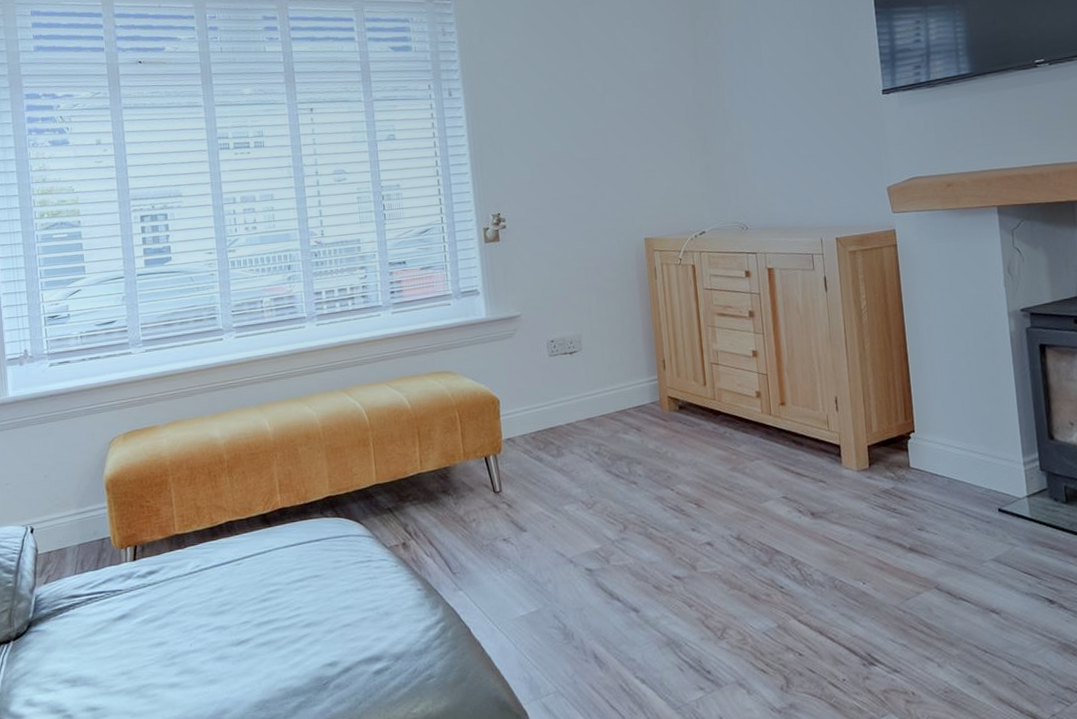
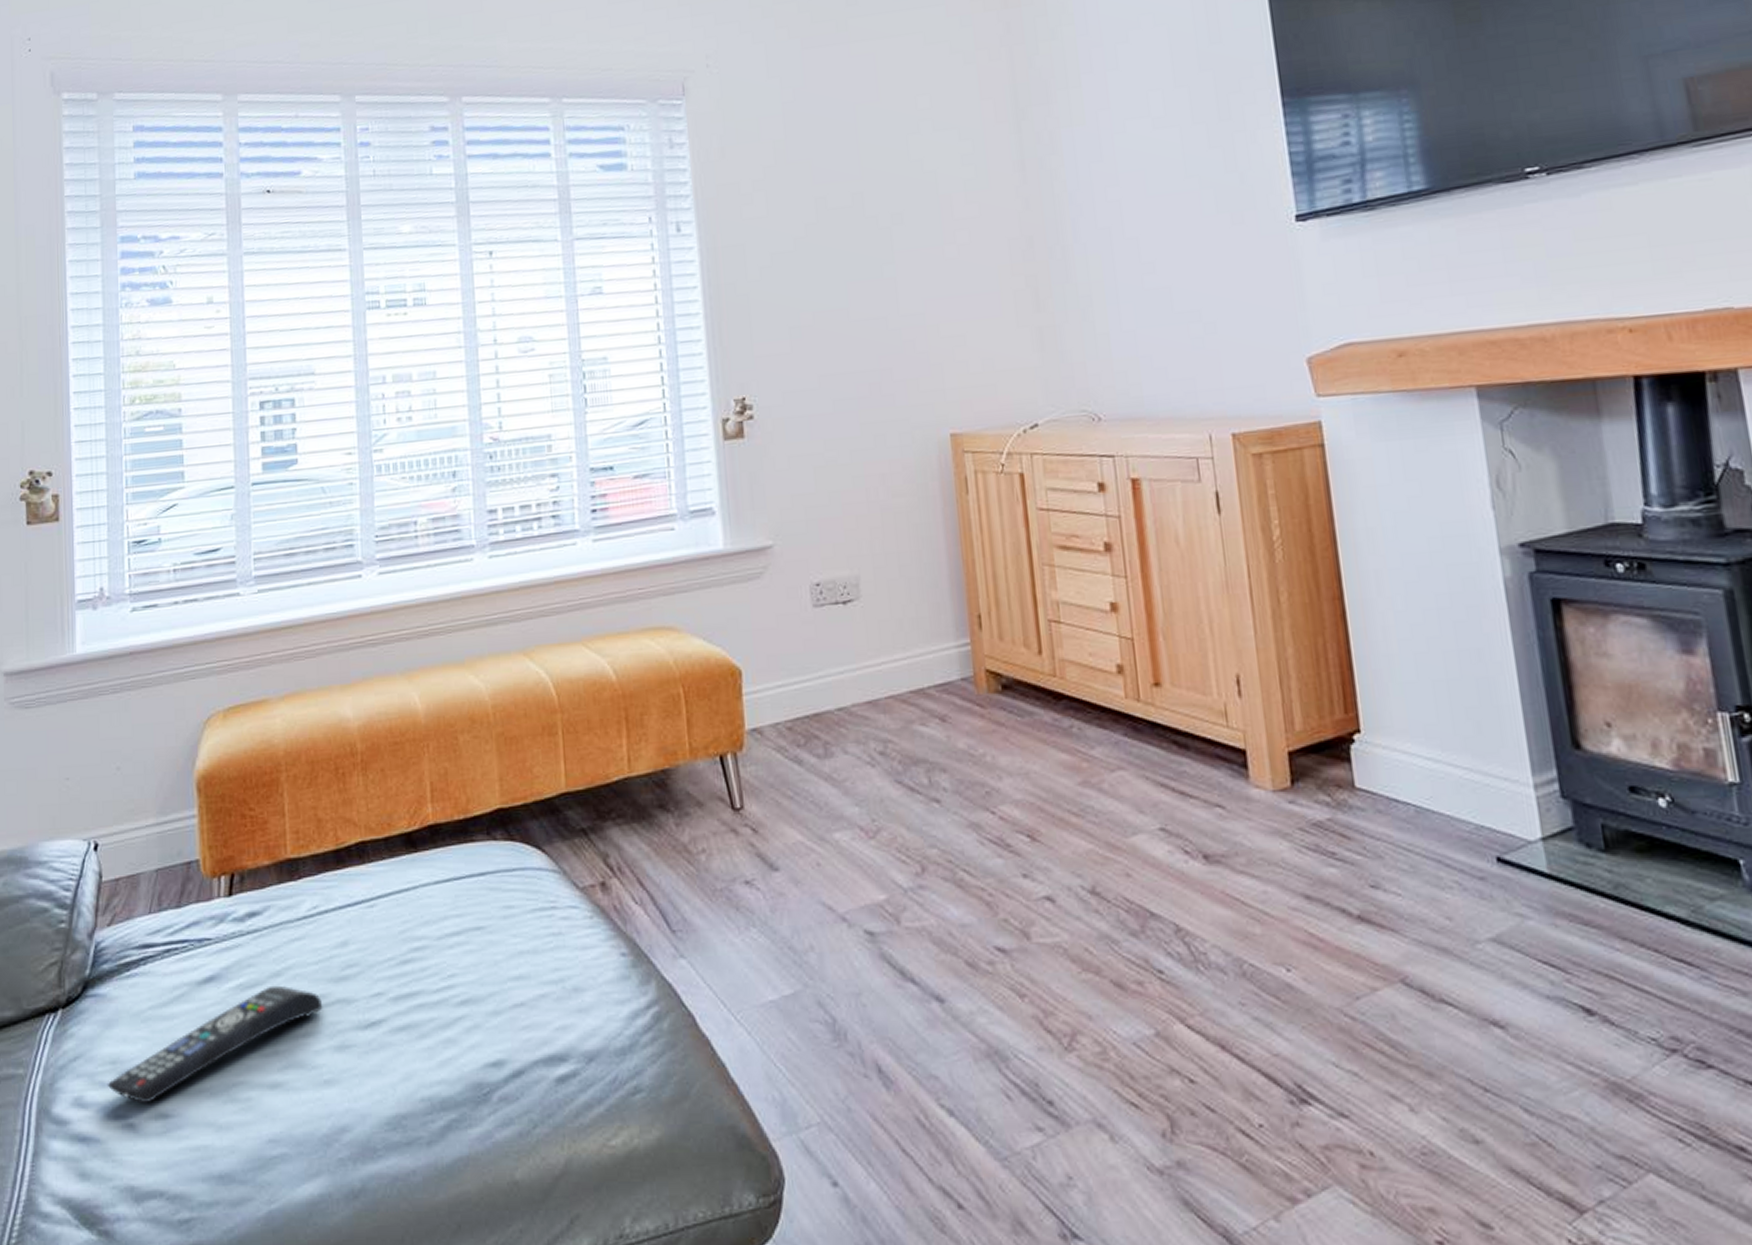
remote control: none [49,619,206,702] -> present [107,985,323,1104]

